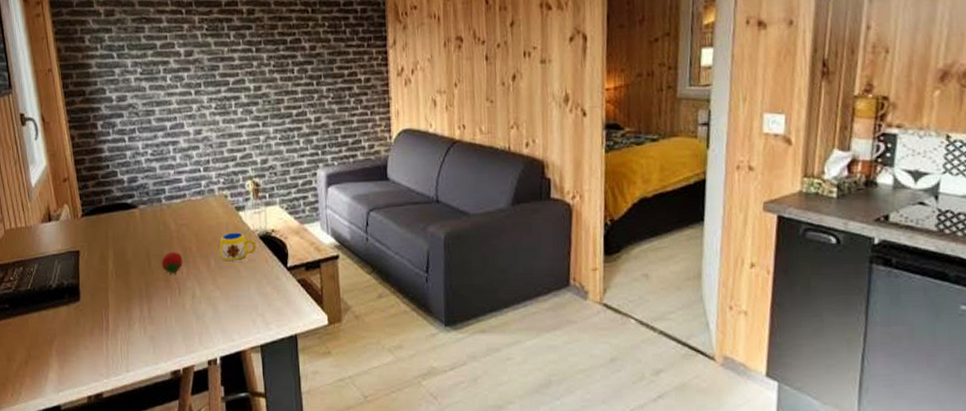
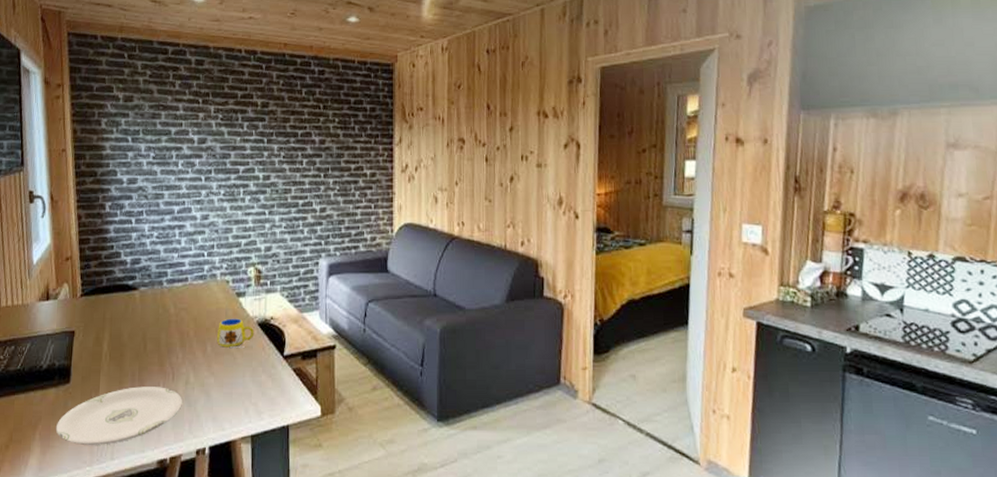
plate: none [70,301,191,359] -> present [55,386,182,445]
fruit: present [161,252,183,275] -> none [157,336,180,360]

